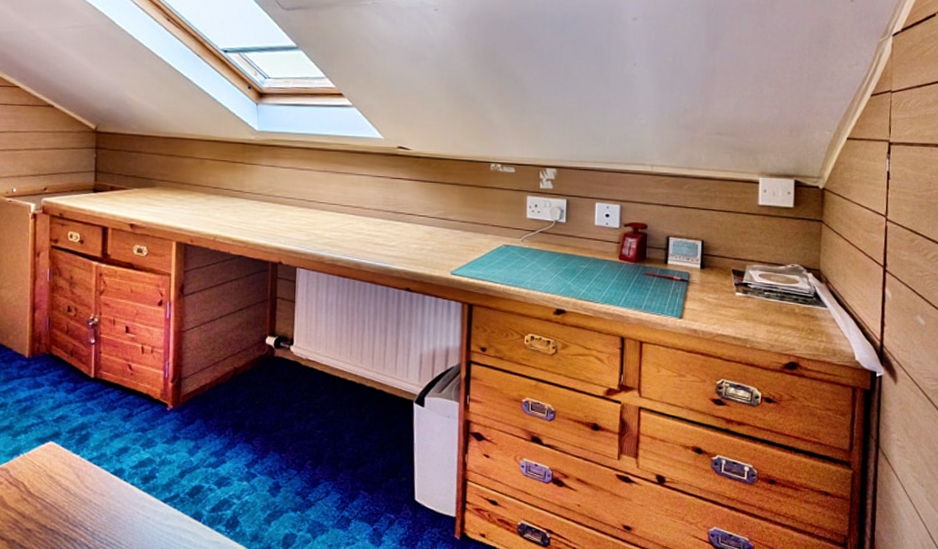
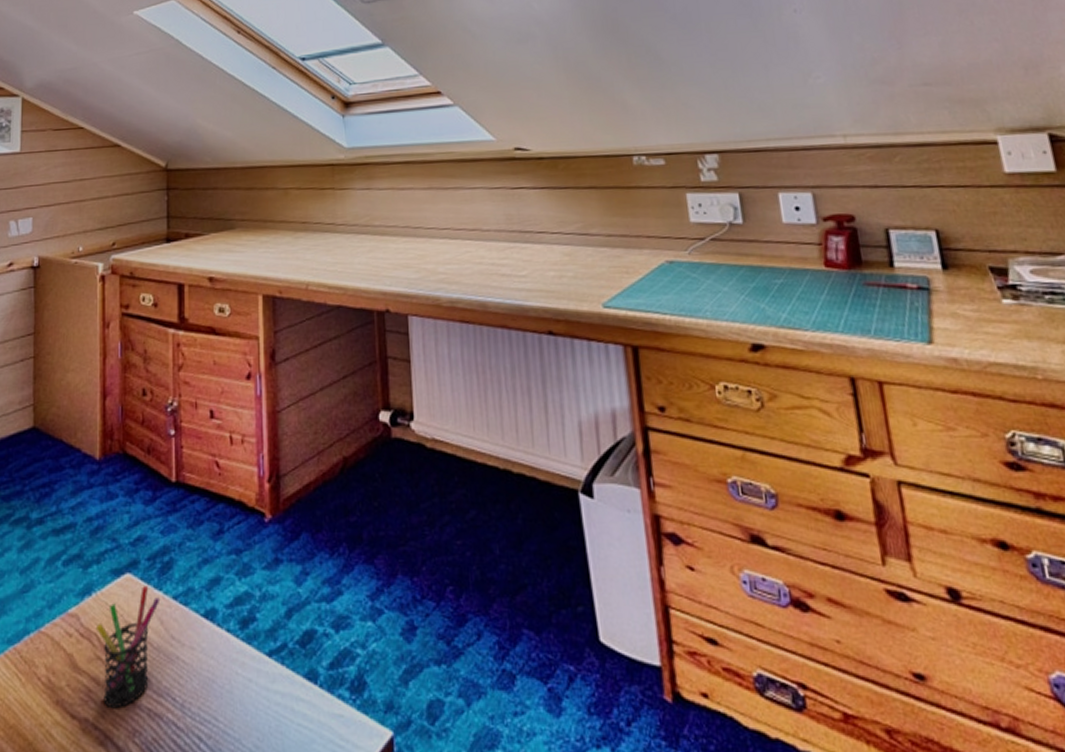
pen holder: none [22,451,78,534] -> present [95,586,161,709]

